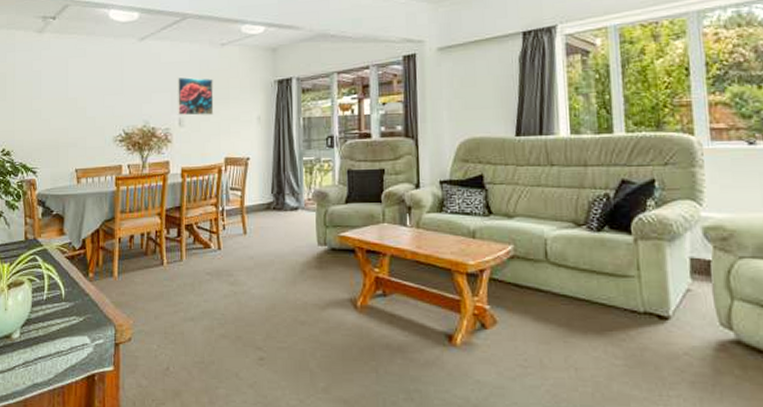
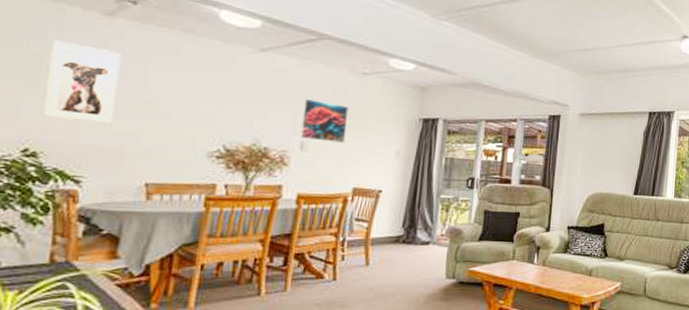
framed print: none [9,59,50,123] -> present [41,40,121,124]

